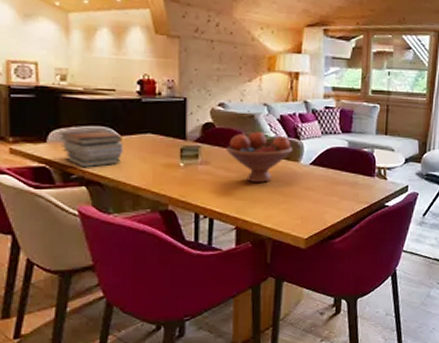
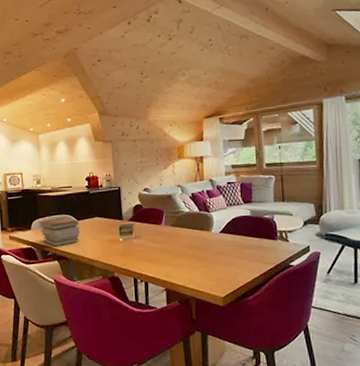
fruit bowl: present [225,131,293,182] -> none [152,208,205,251]

